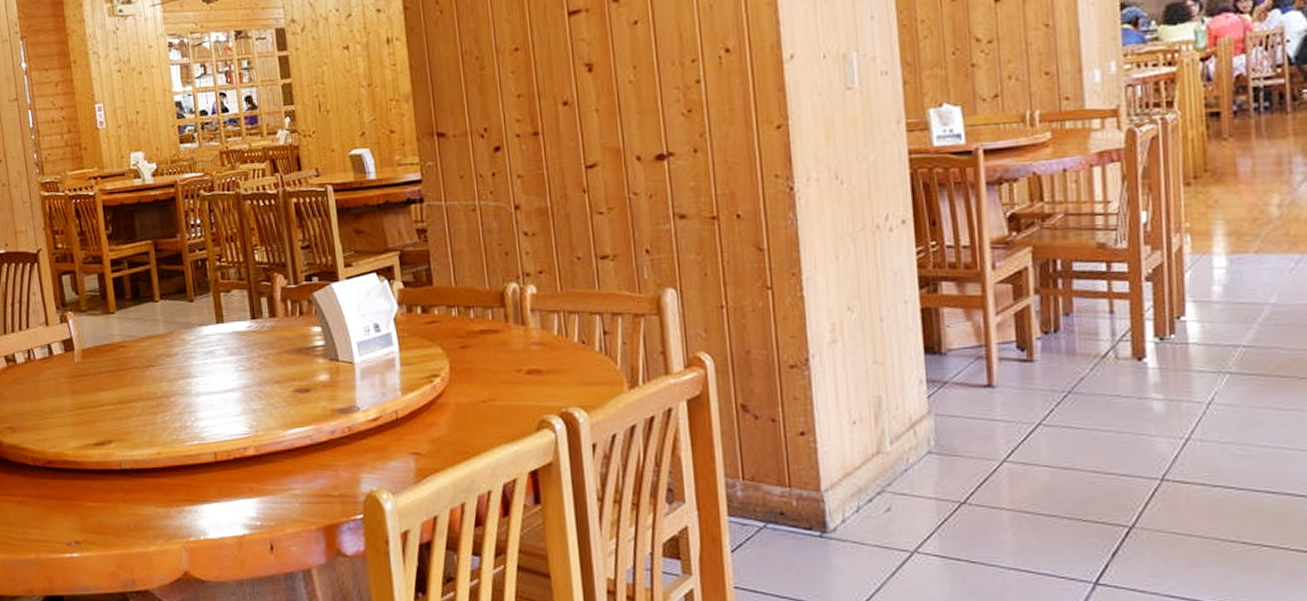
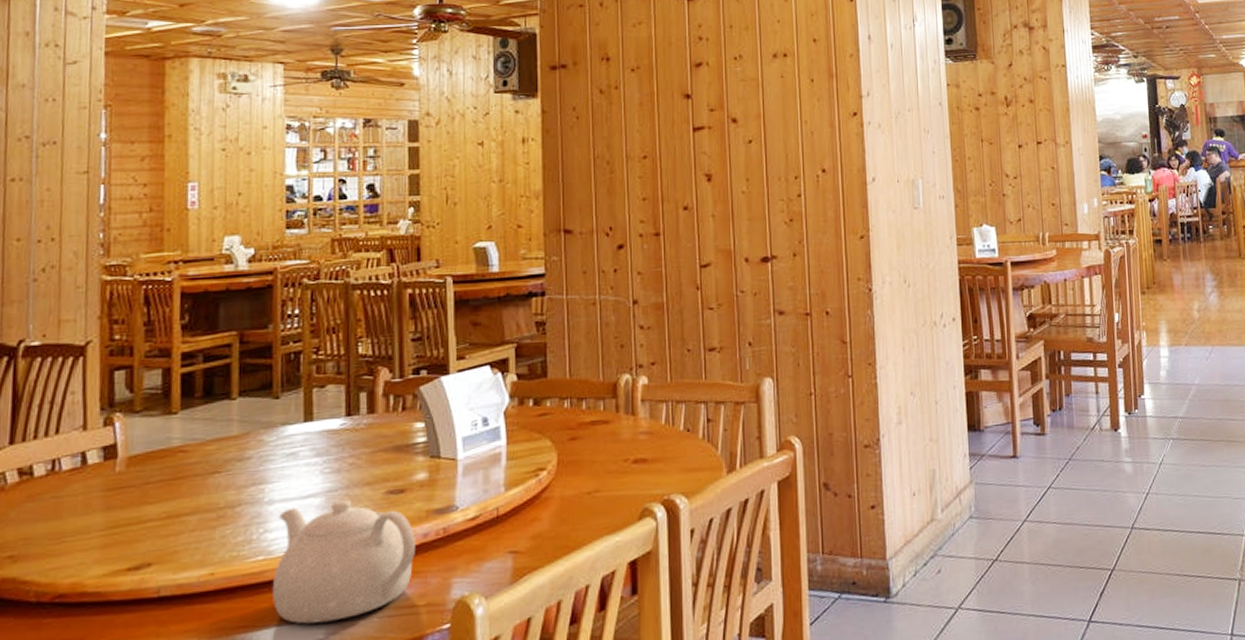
teapot: none [206,396,325,503] -> present [272,500,415,624]

